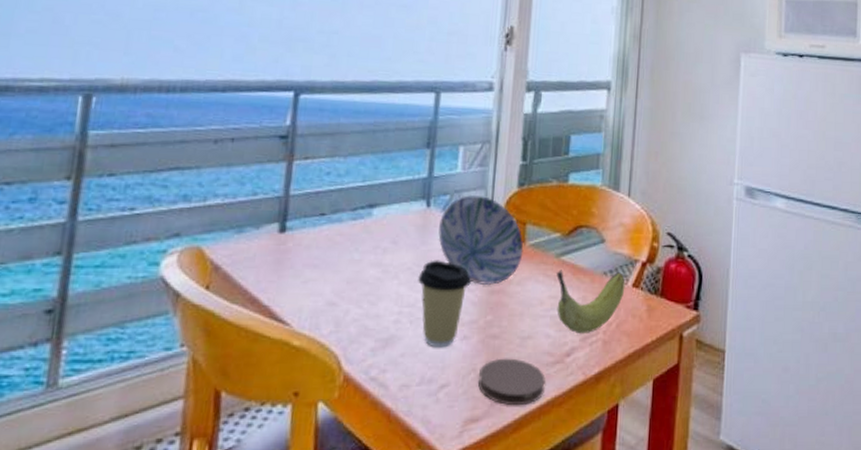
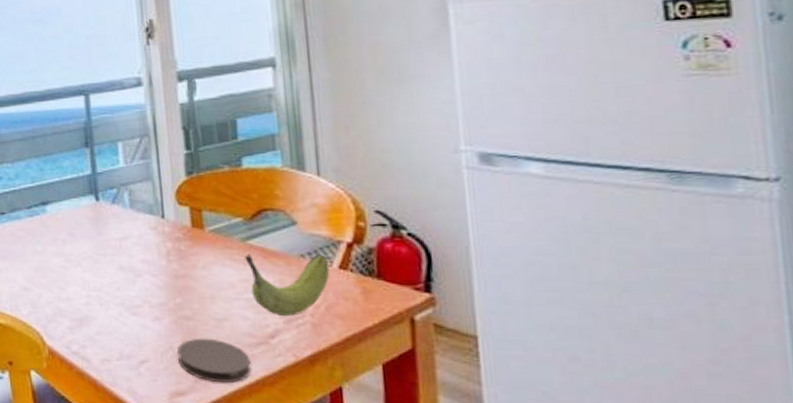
coffee cup: present [418,260,471,348] -> none [100,248,153,328]
bowl: present [438,194,524,286] -> none [111,186,204,271]

